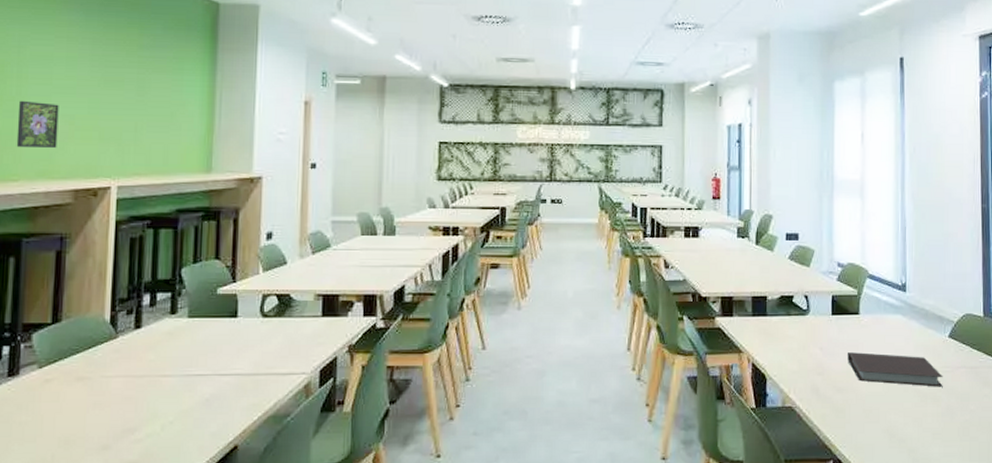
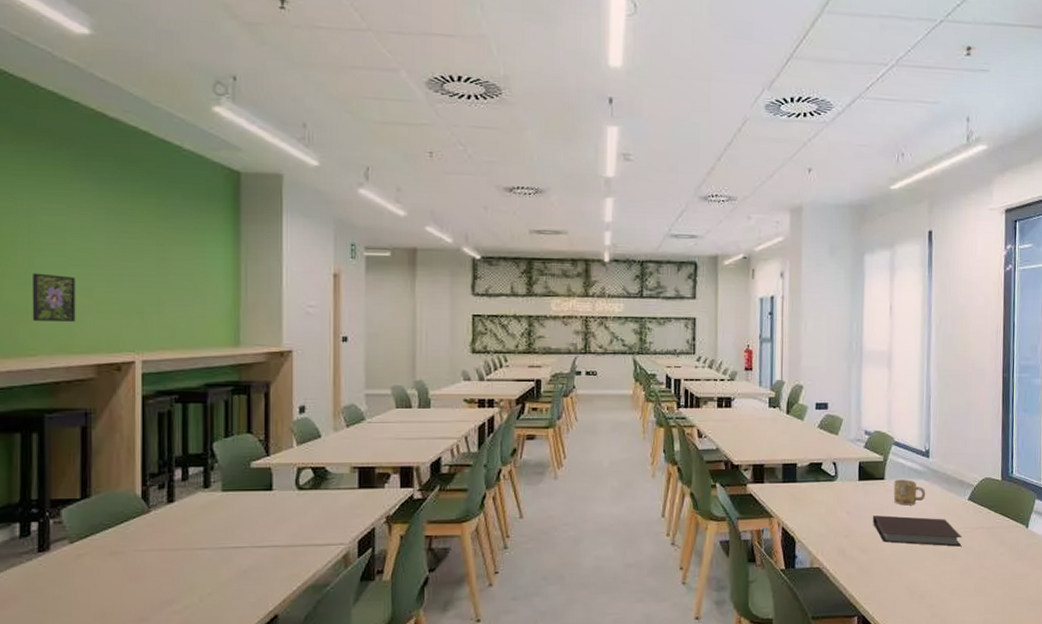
mug: none [869,314,903,342] -> present [893,479,926,506]

